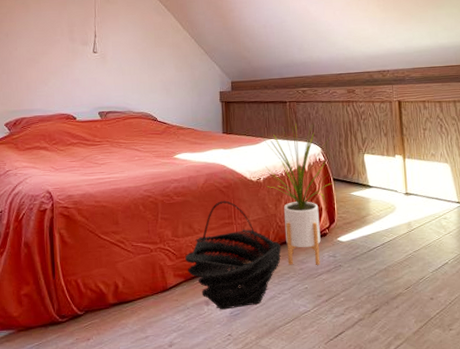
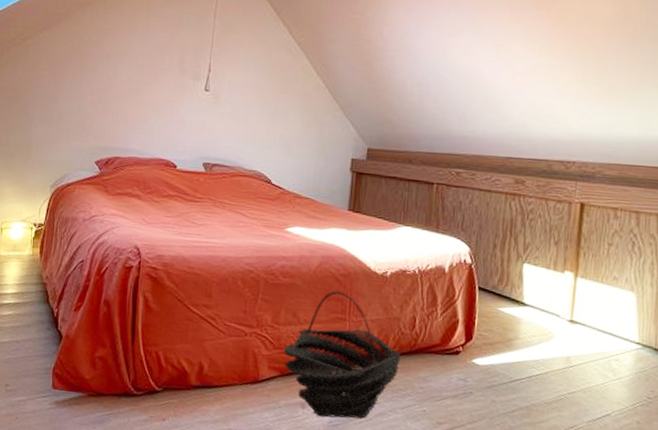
house plant: present [263,124,334,265] -> none [393,212,485,387]

